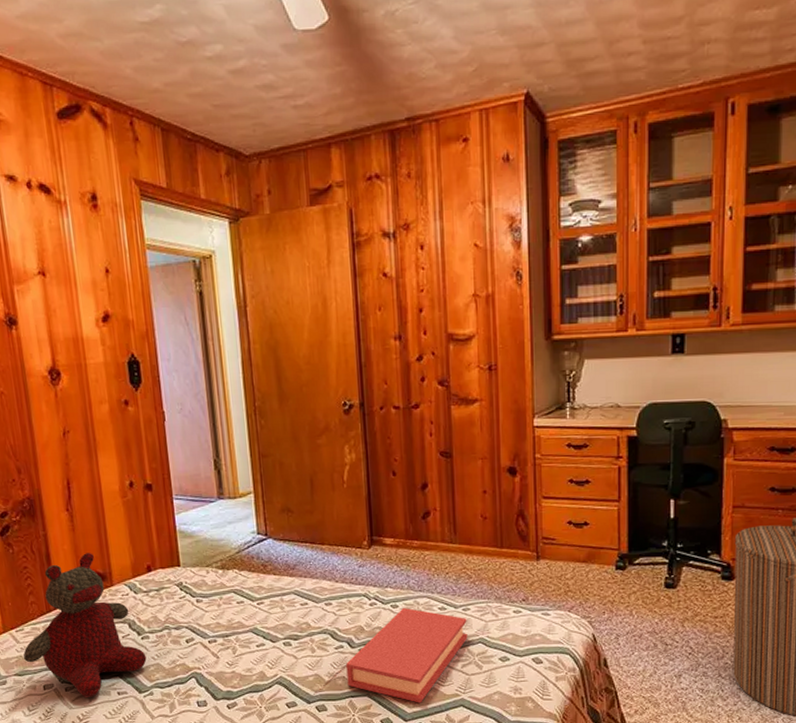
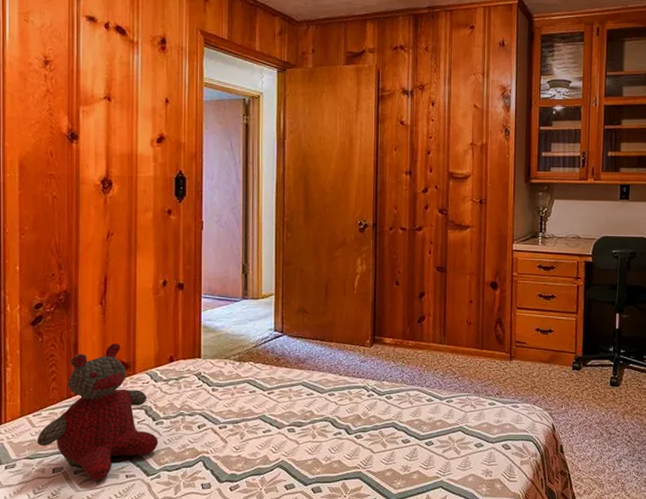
book: present [346,608,468,703] -> none [342,399,450,485]

